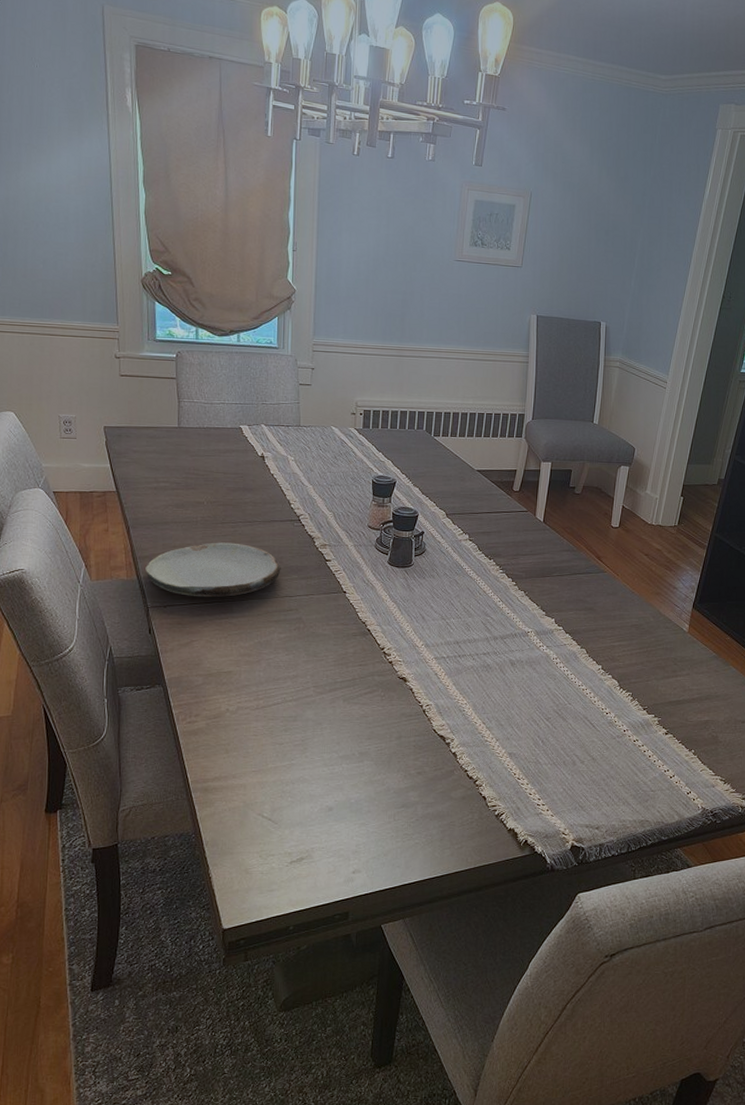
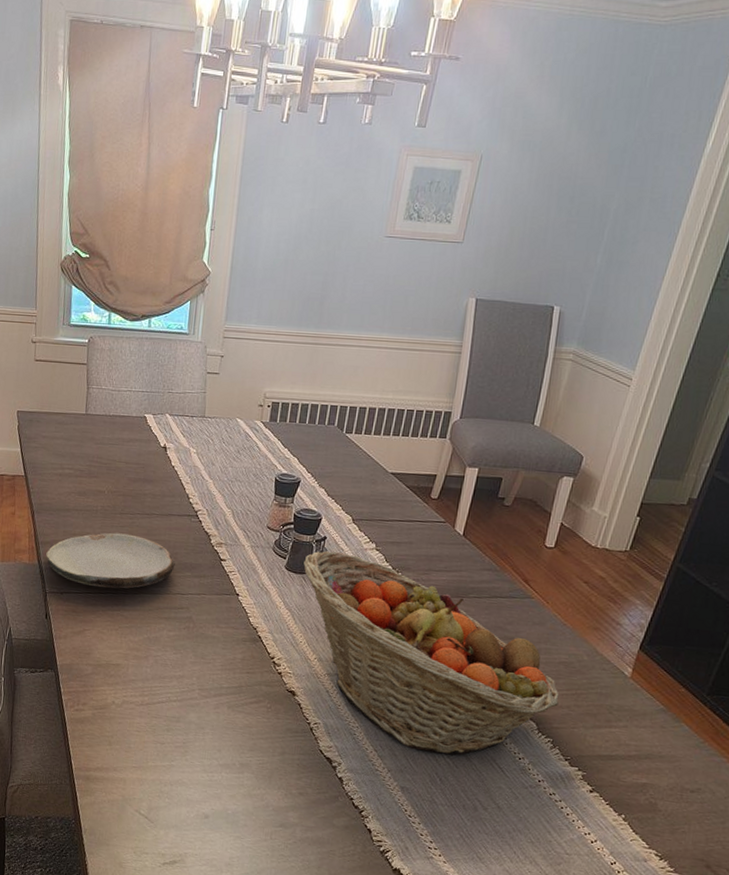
fruit basket: none [405,545,635,718] -> present [303,551,560,755]

